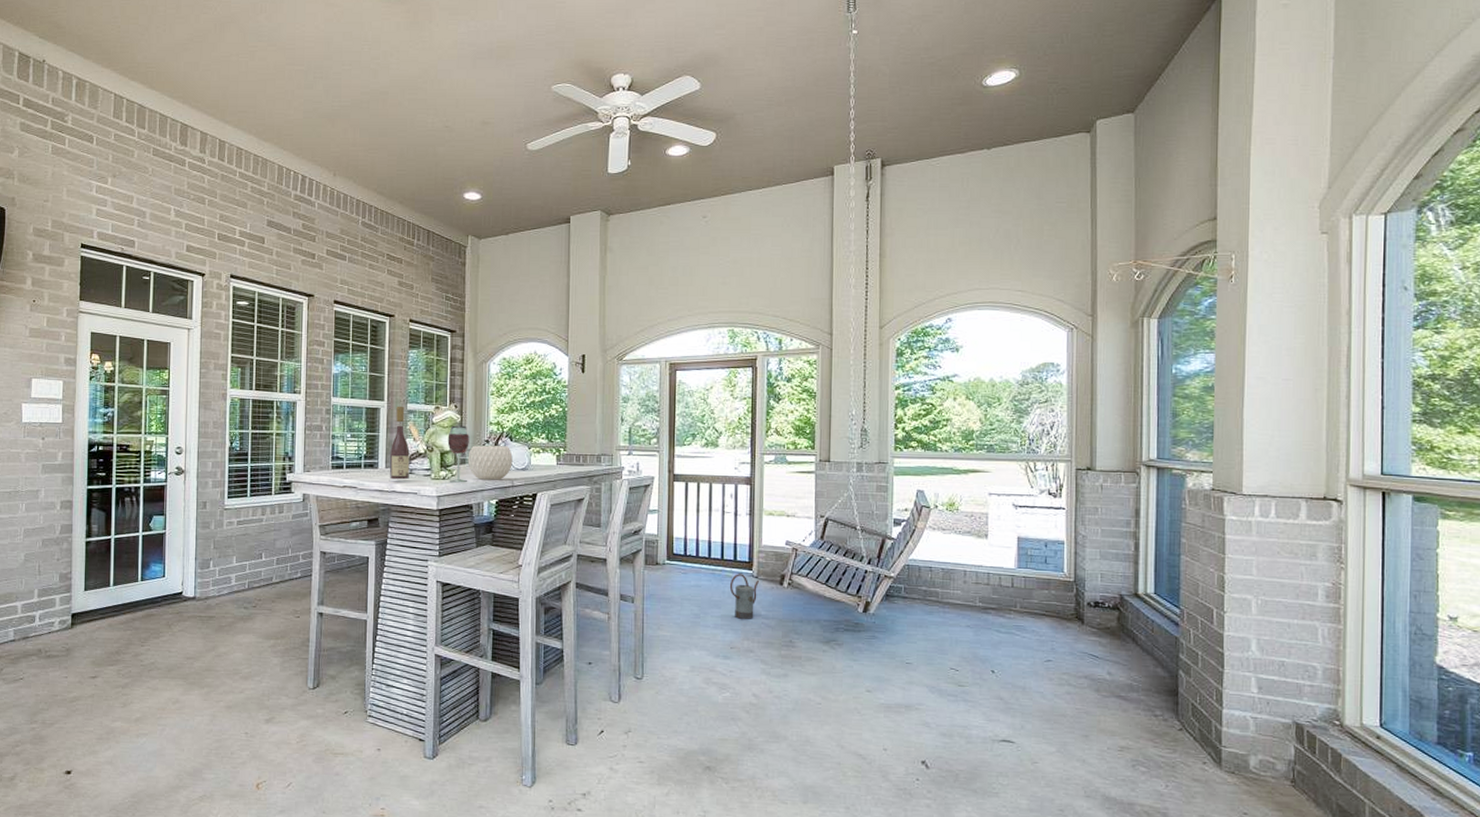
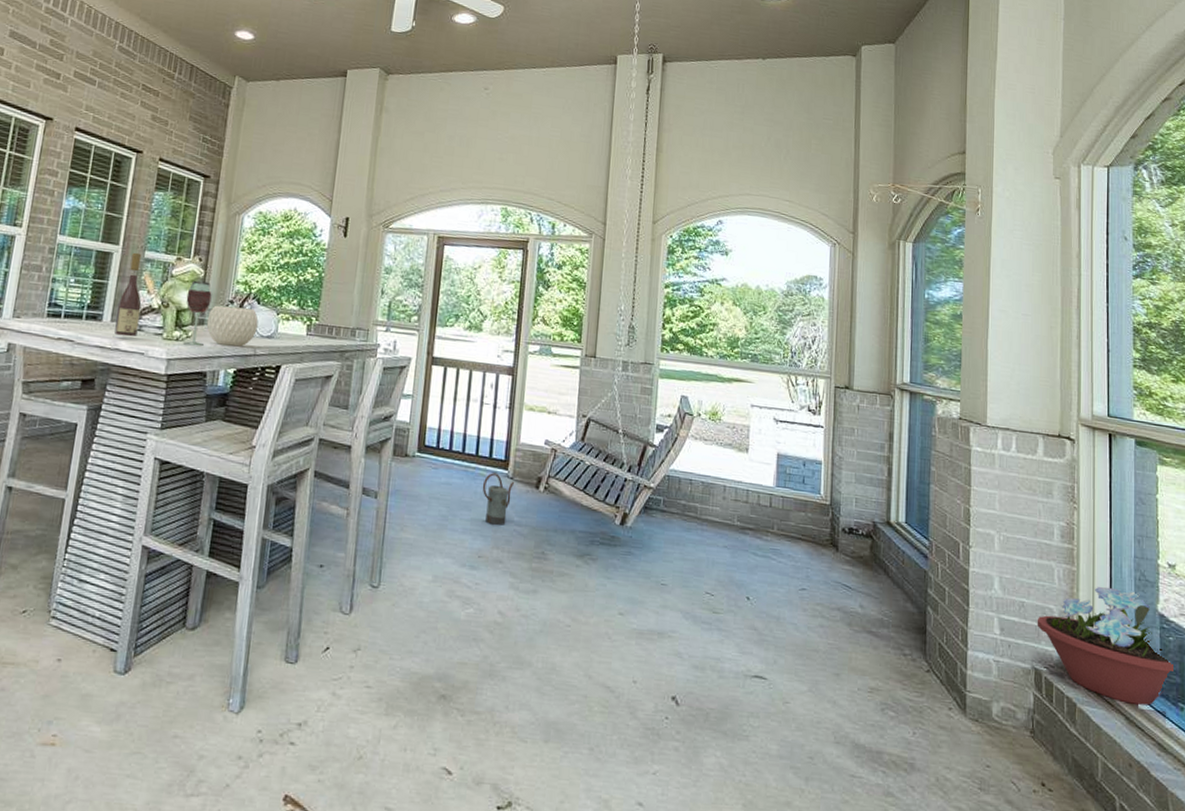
potted flower: none [1298,642,1453,753] -> present [1037,586,1173,706]

